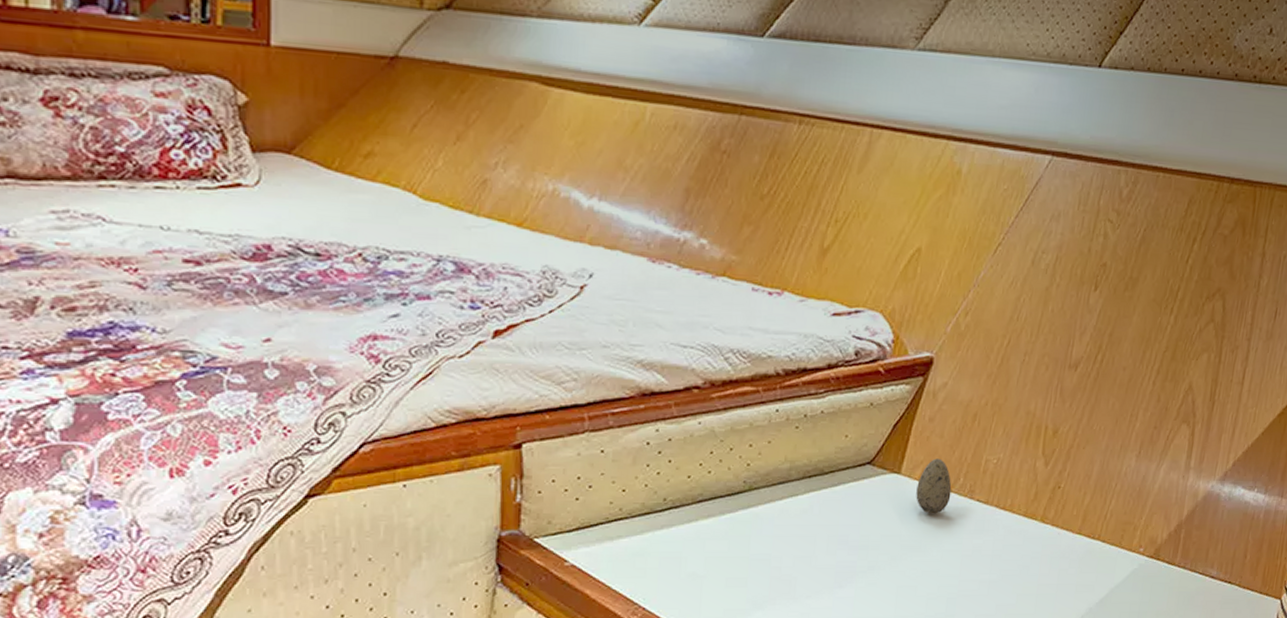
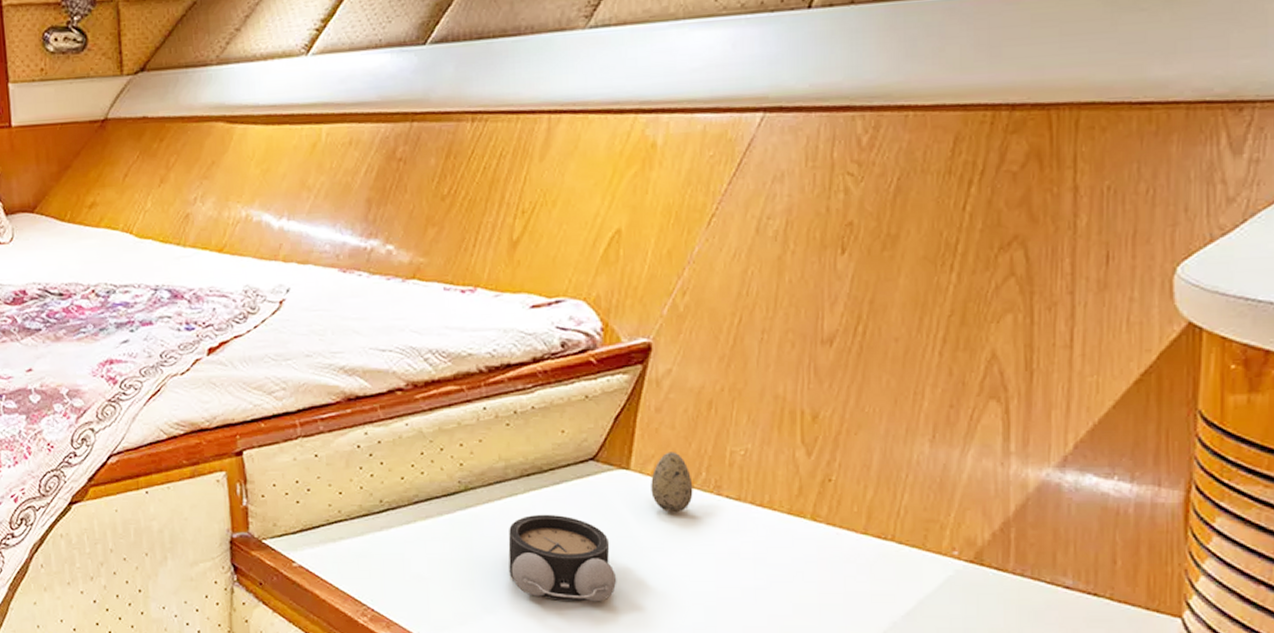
alarm clock: none [781,514,877,597] -> present [508,514,617,602]

